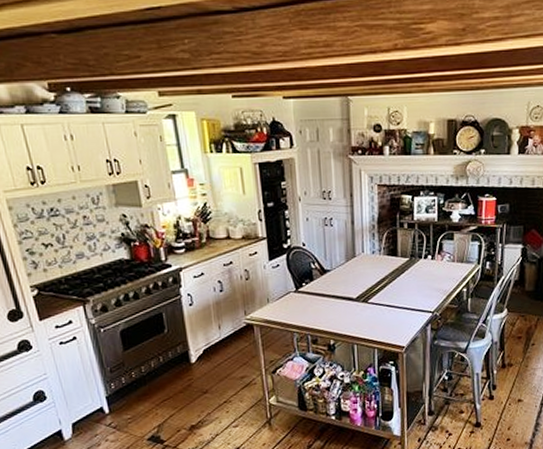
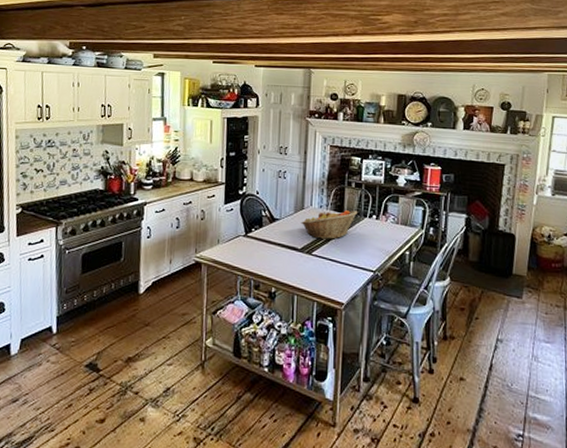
fruit basket: none [353,253,413,286] -> present [301,210,358,240]

